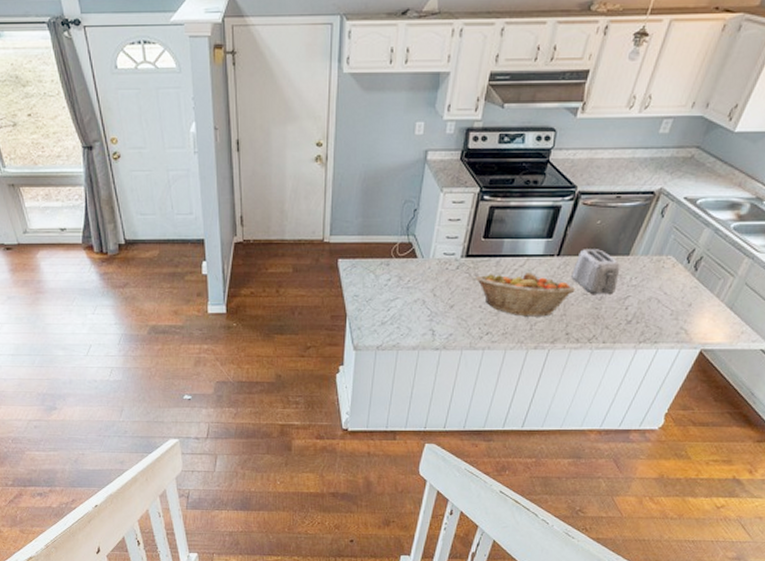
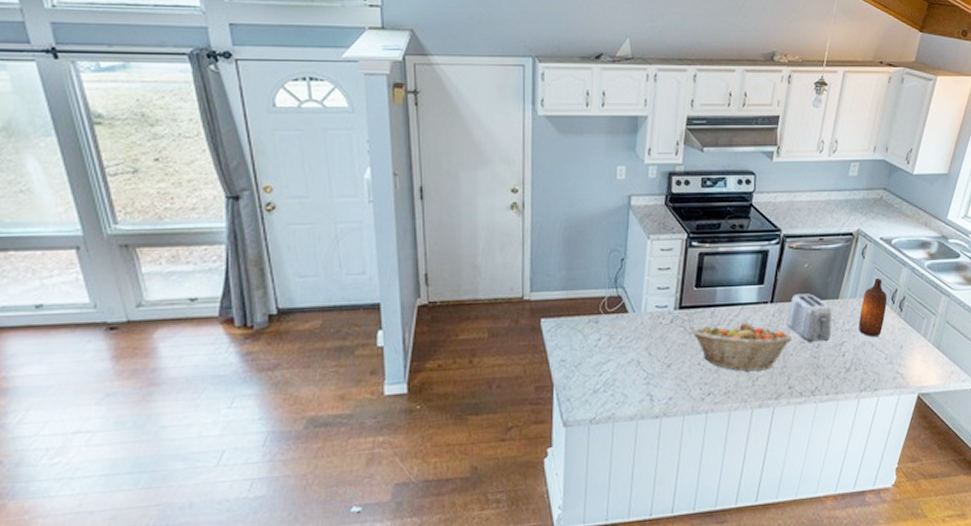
bottle: none [646,238,683,294] -> present [858,278,888,338]

